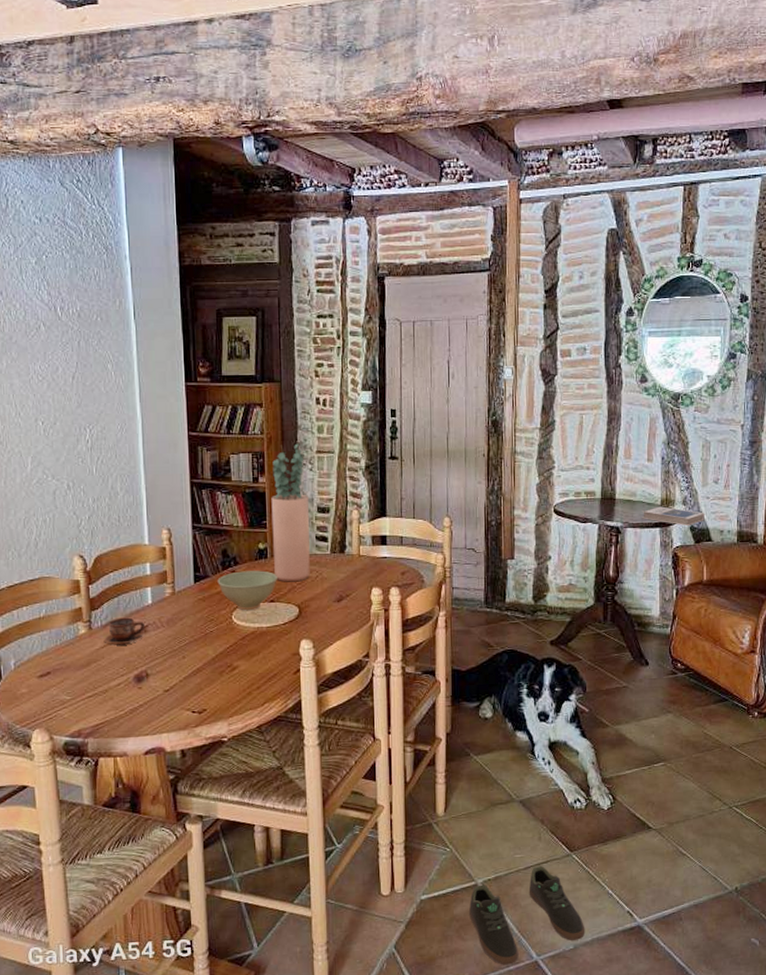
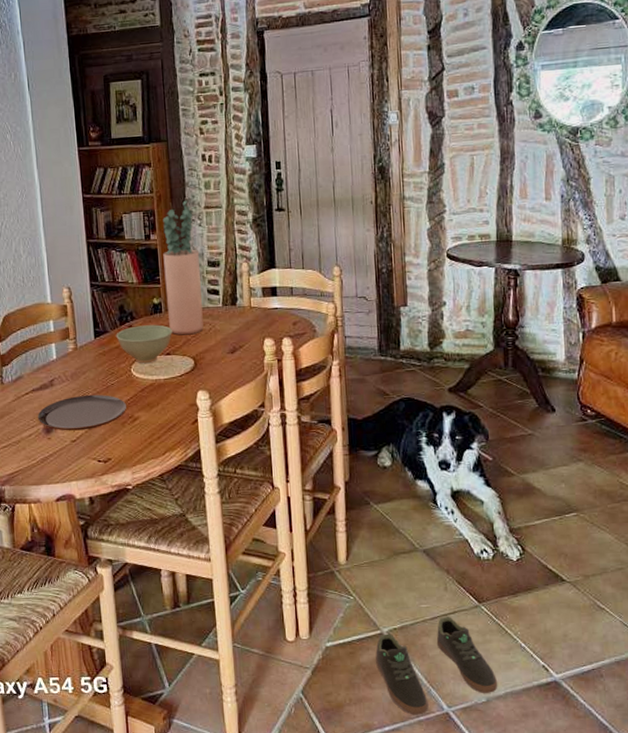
cup: present [103,617,144,645] -> none [14,372,51,399]
plate: none [128,641,226,680] -> present [37,394,127,431]
hardback book: present [642,506,705,527] -> none [541,246,611,267]

